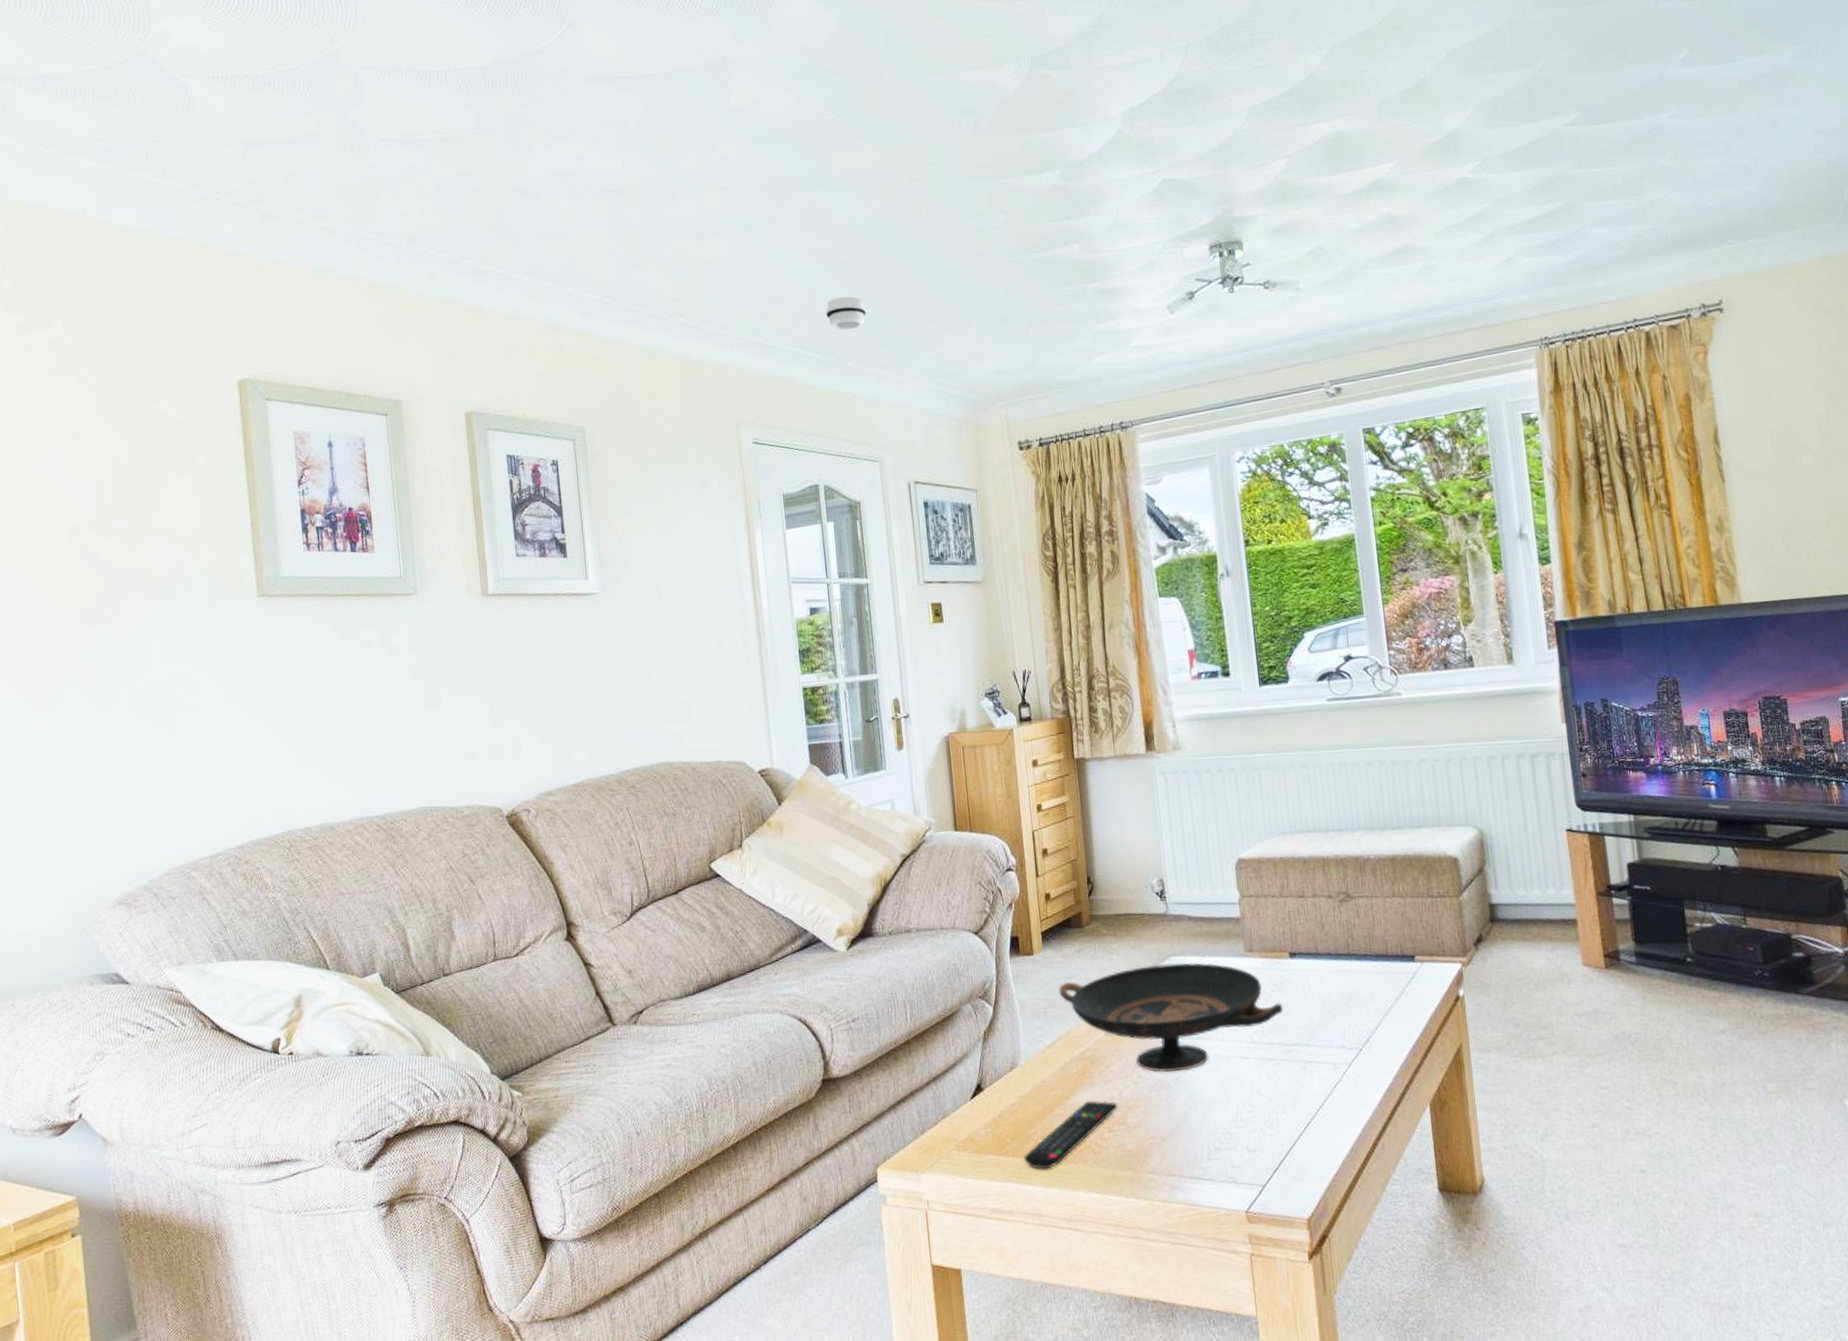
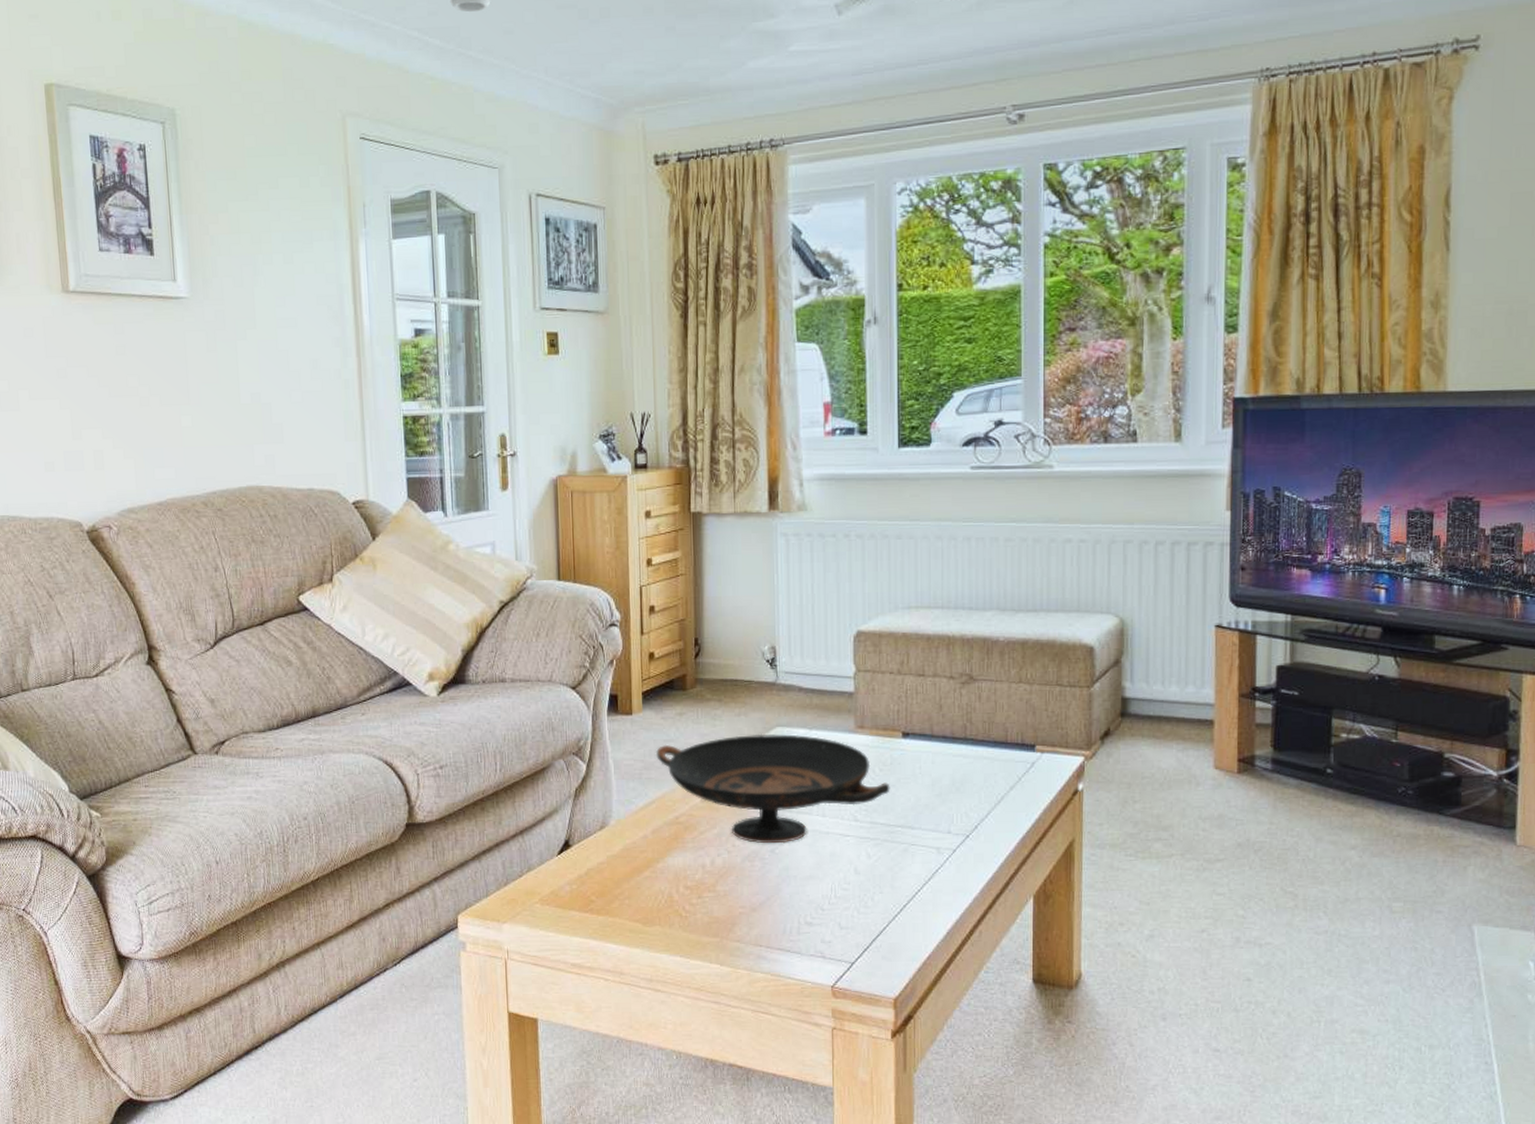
remote control: present [1023,1101,1118,1170] -> none [607,866,709,930]

